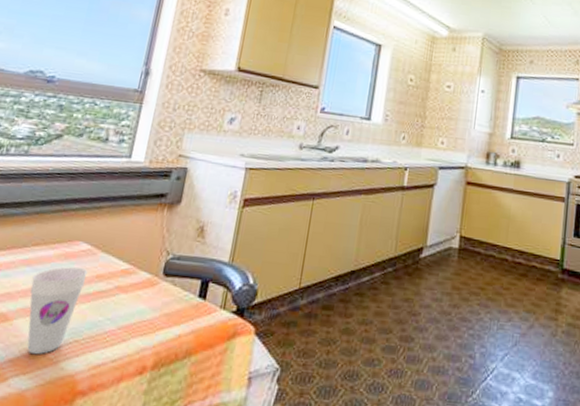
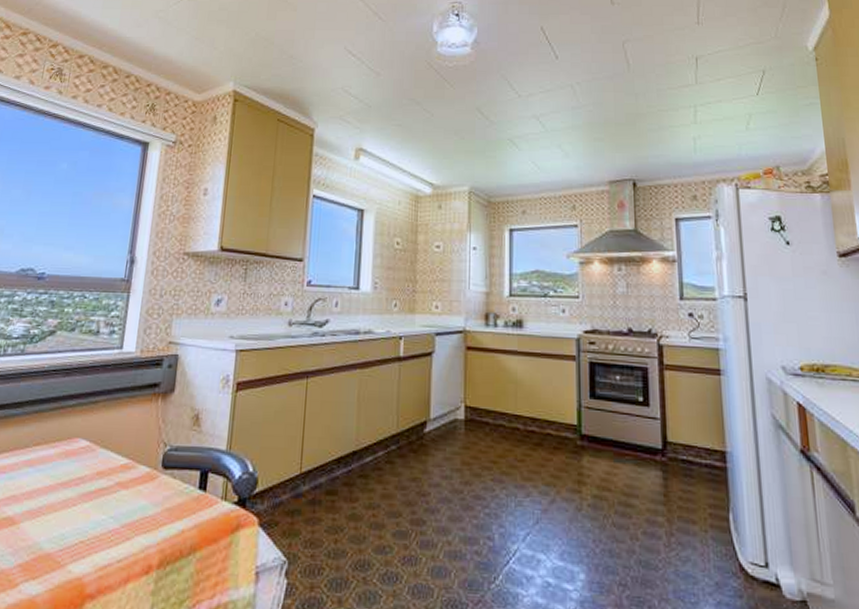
cup: present [27,267,88,355] -> none [34,465,89,559]

